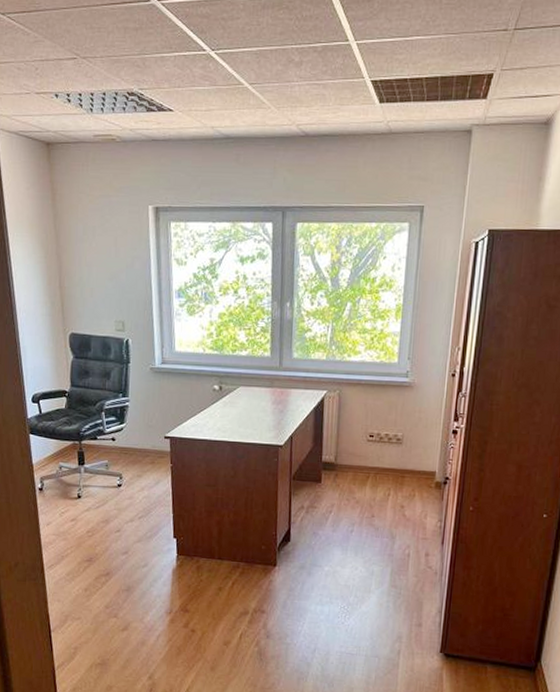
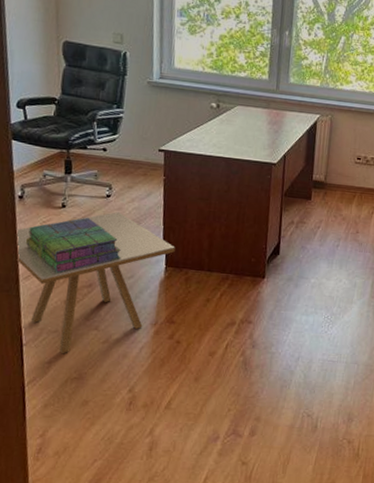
side table: none [39,501,186,641] -> present [16,212,175,354]
stack of books: none [47,507,135,562] -> present [25,217,121,273]

